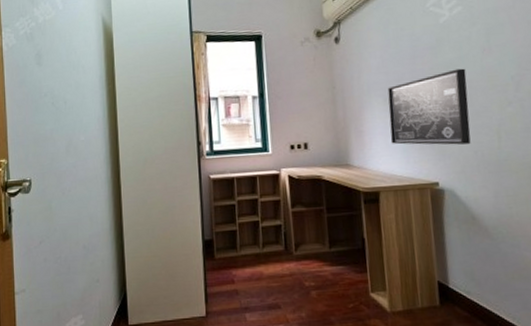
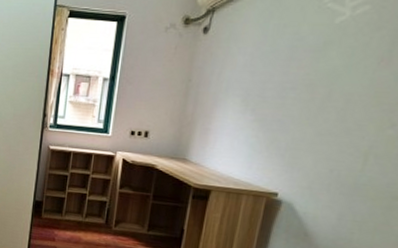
wall art: present [387,68,471,145] -> none [237,78,350,161]

